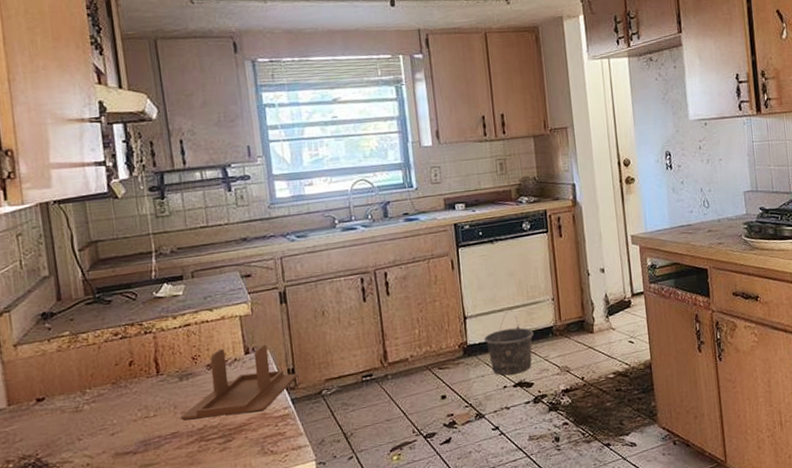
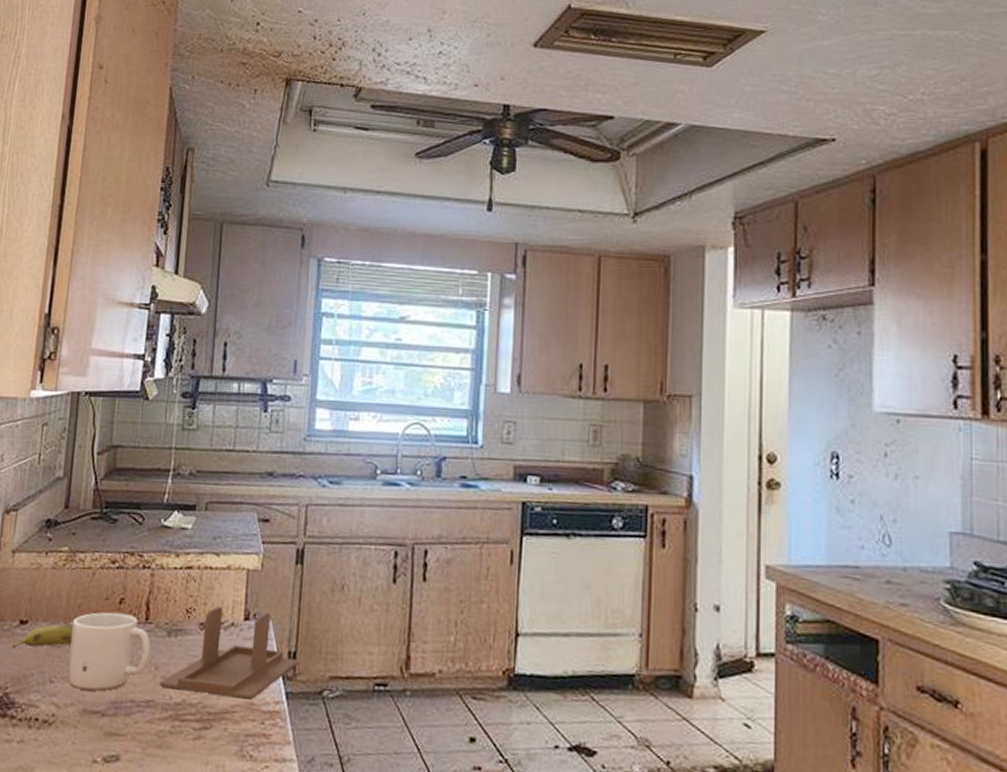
fruit: none [33,391,92,423] -> present [11,623,74,649]
mug: none [88,372,167,440] -> present [68,612,151,691]
bucket: present [483,309,534,376] -> none [537,635,607,733]

